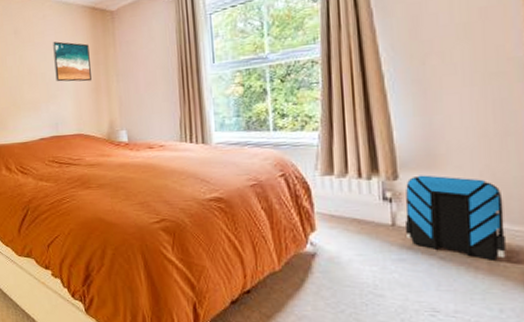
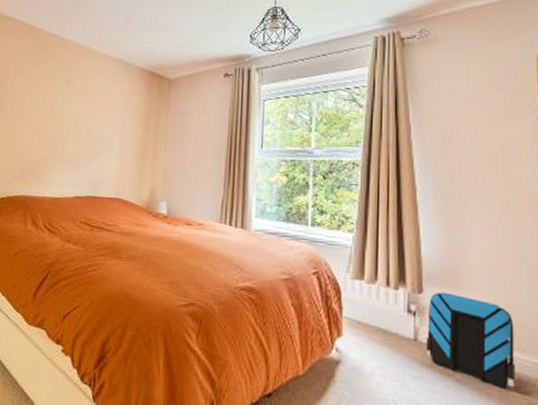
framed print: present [53,41,92,82] -> none [102,99,142,145]

